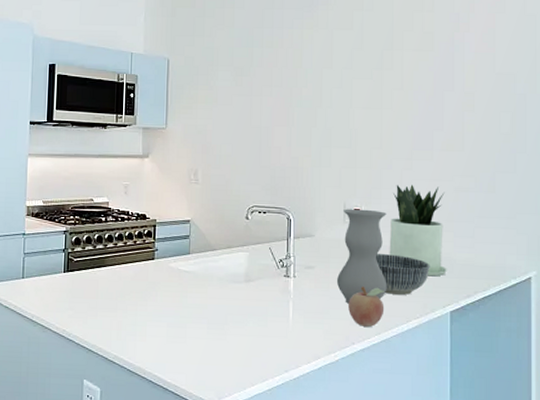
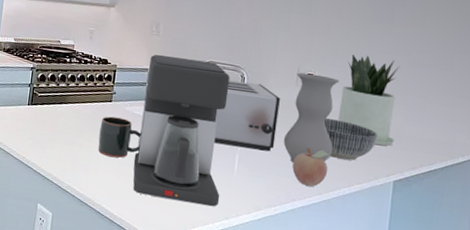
mug: none [144,275,189,320] -> present [98,116,141,158]
coffee maker: none [183,203,277,361] -> present [133,54,230,207]
toaster: none [265,224,329,295] -> present [214,80,280,152]

